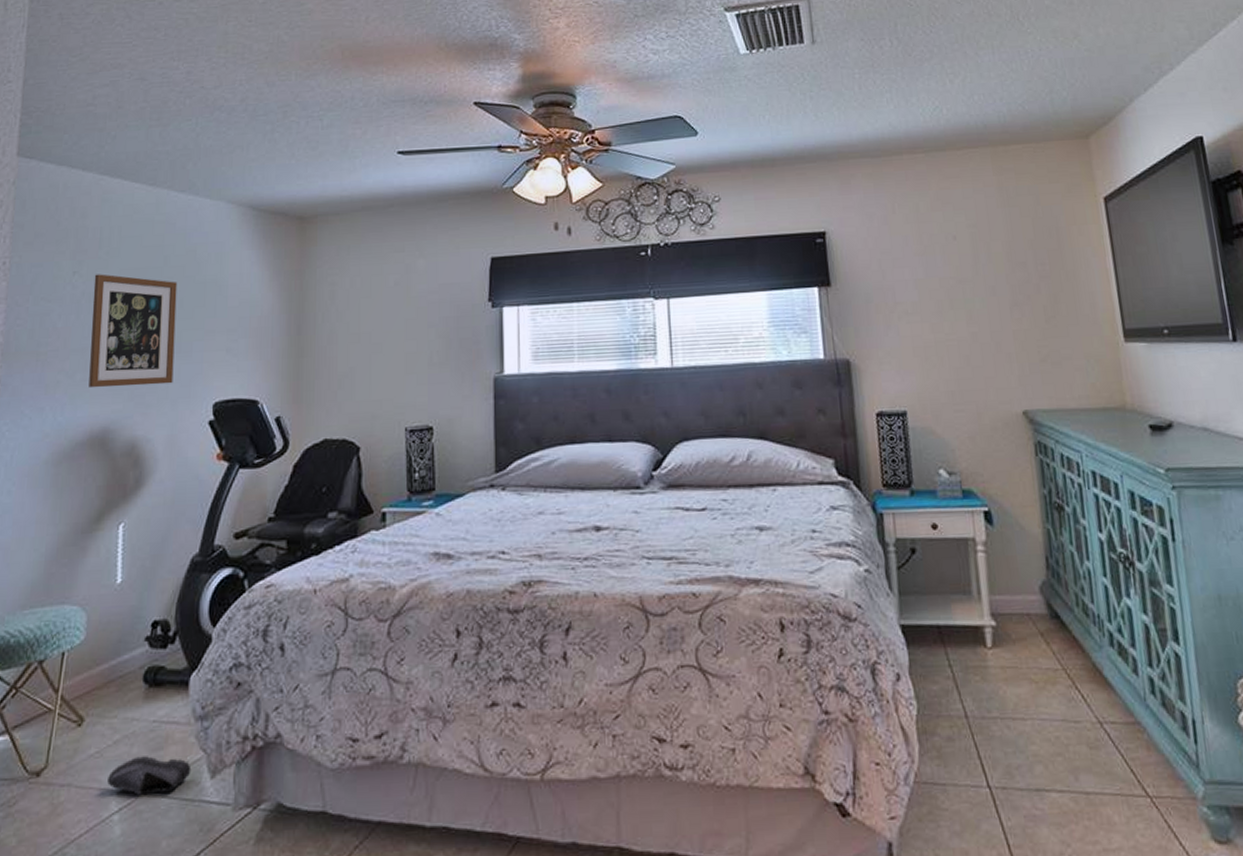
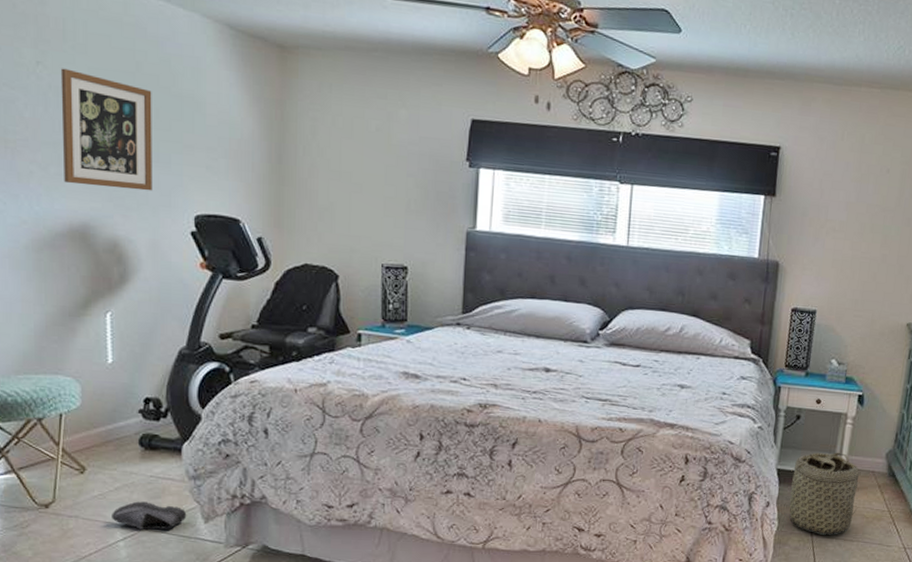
basket: none [908,592,1020,714] -> present [776,452,859,535]

